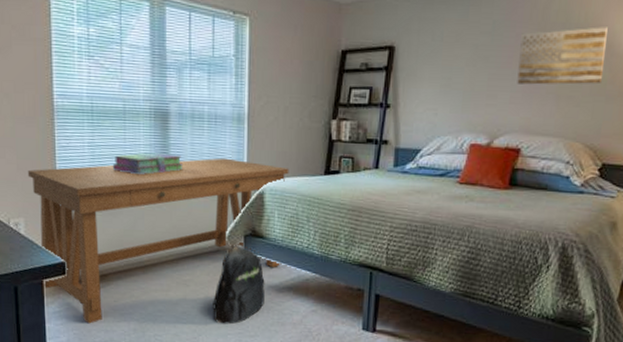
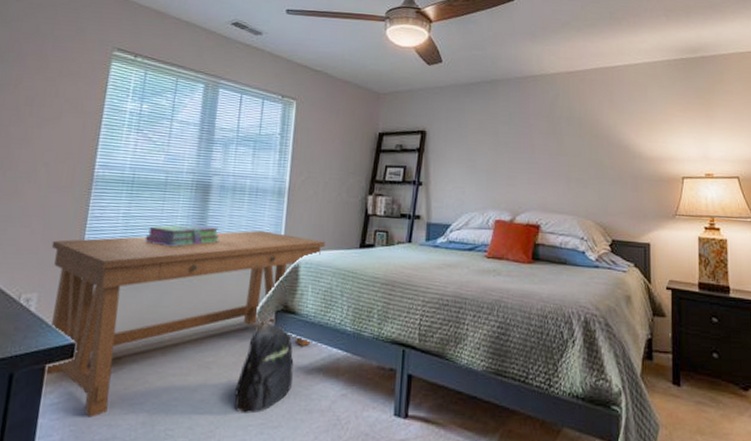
wall art: present [517,27,608,85] -> none [533,121,605,169]

